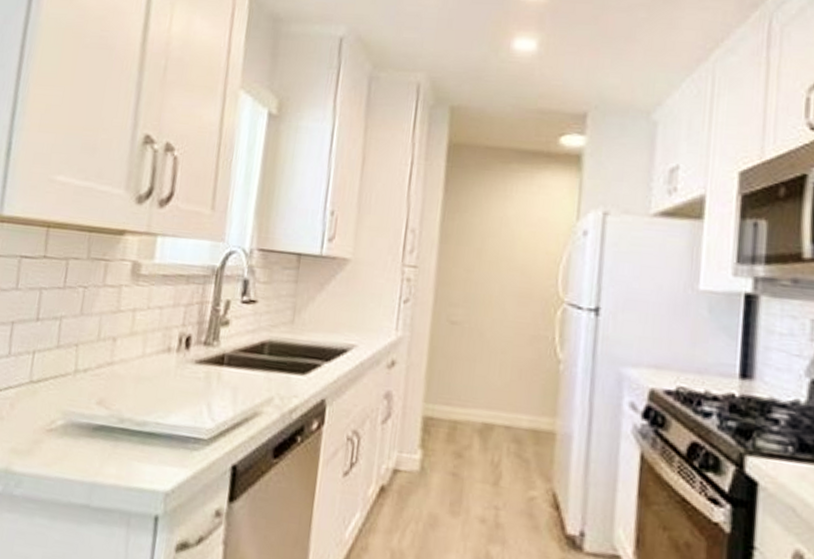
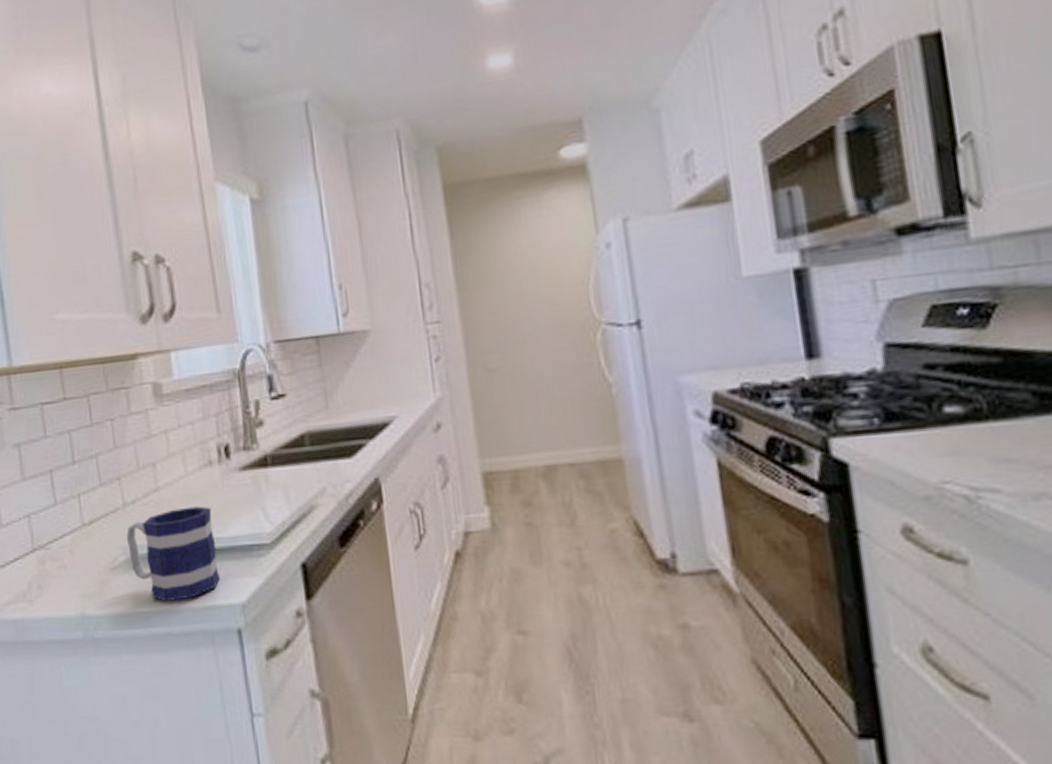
mug: none [67,386,159,476] -> present [126,506,221,602]

